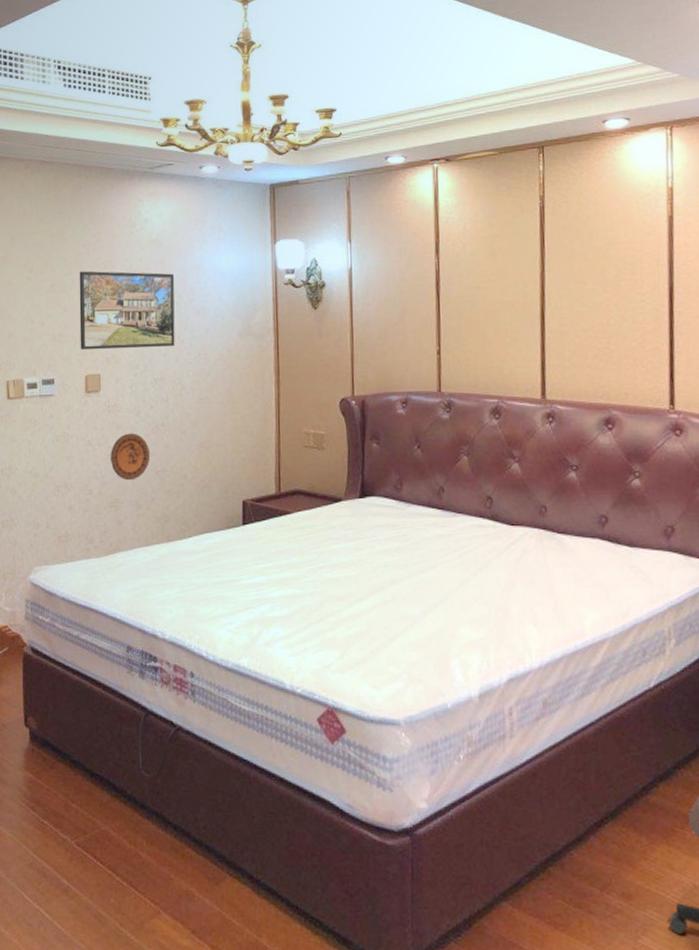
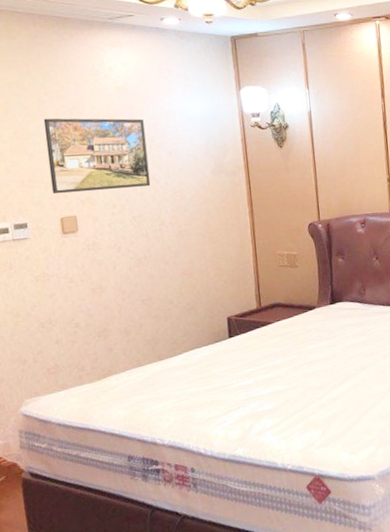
decorative plate: present [110,433,151,481] -> none [94,267,135,311]

